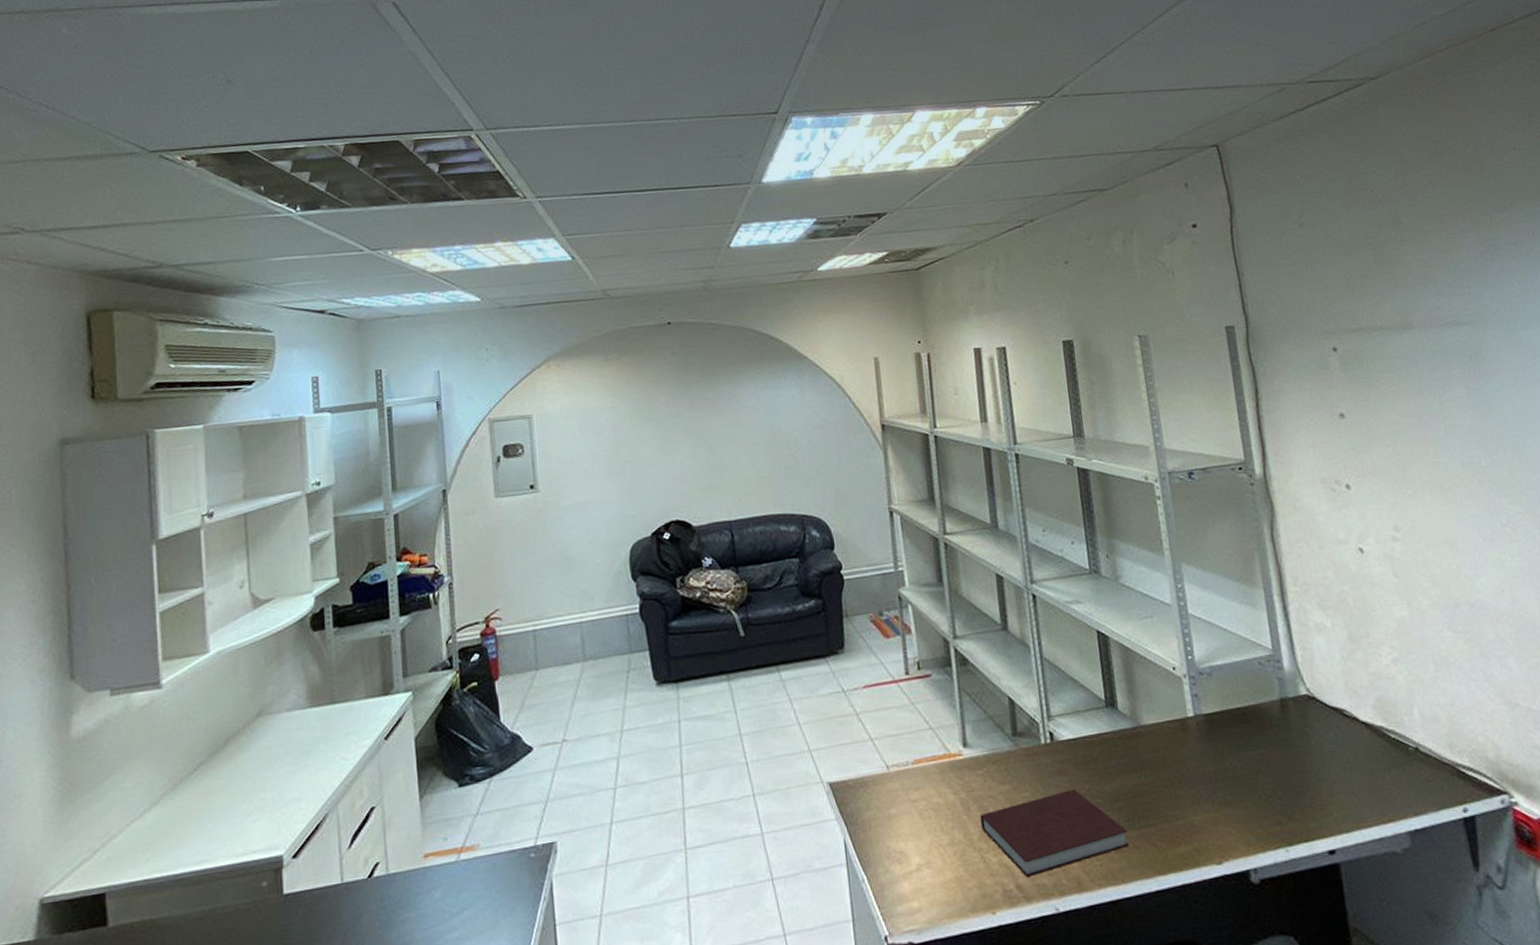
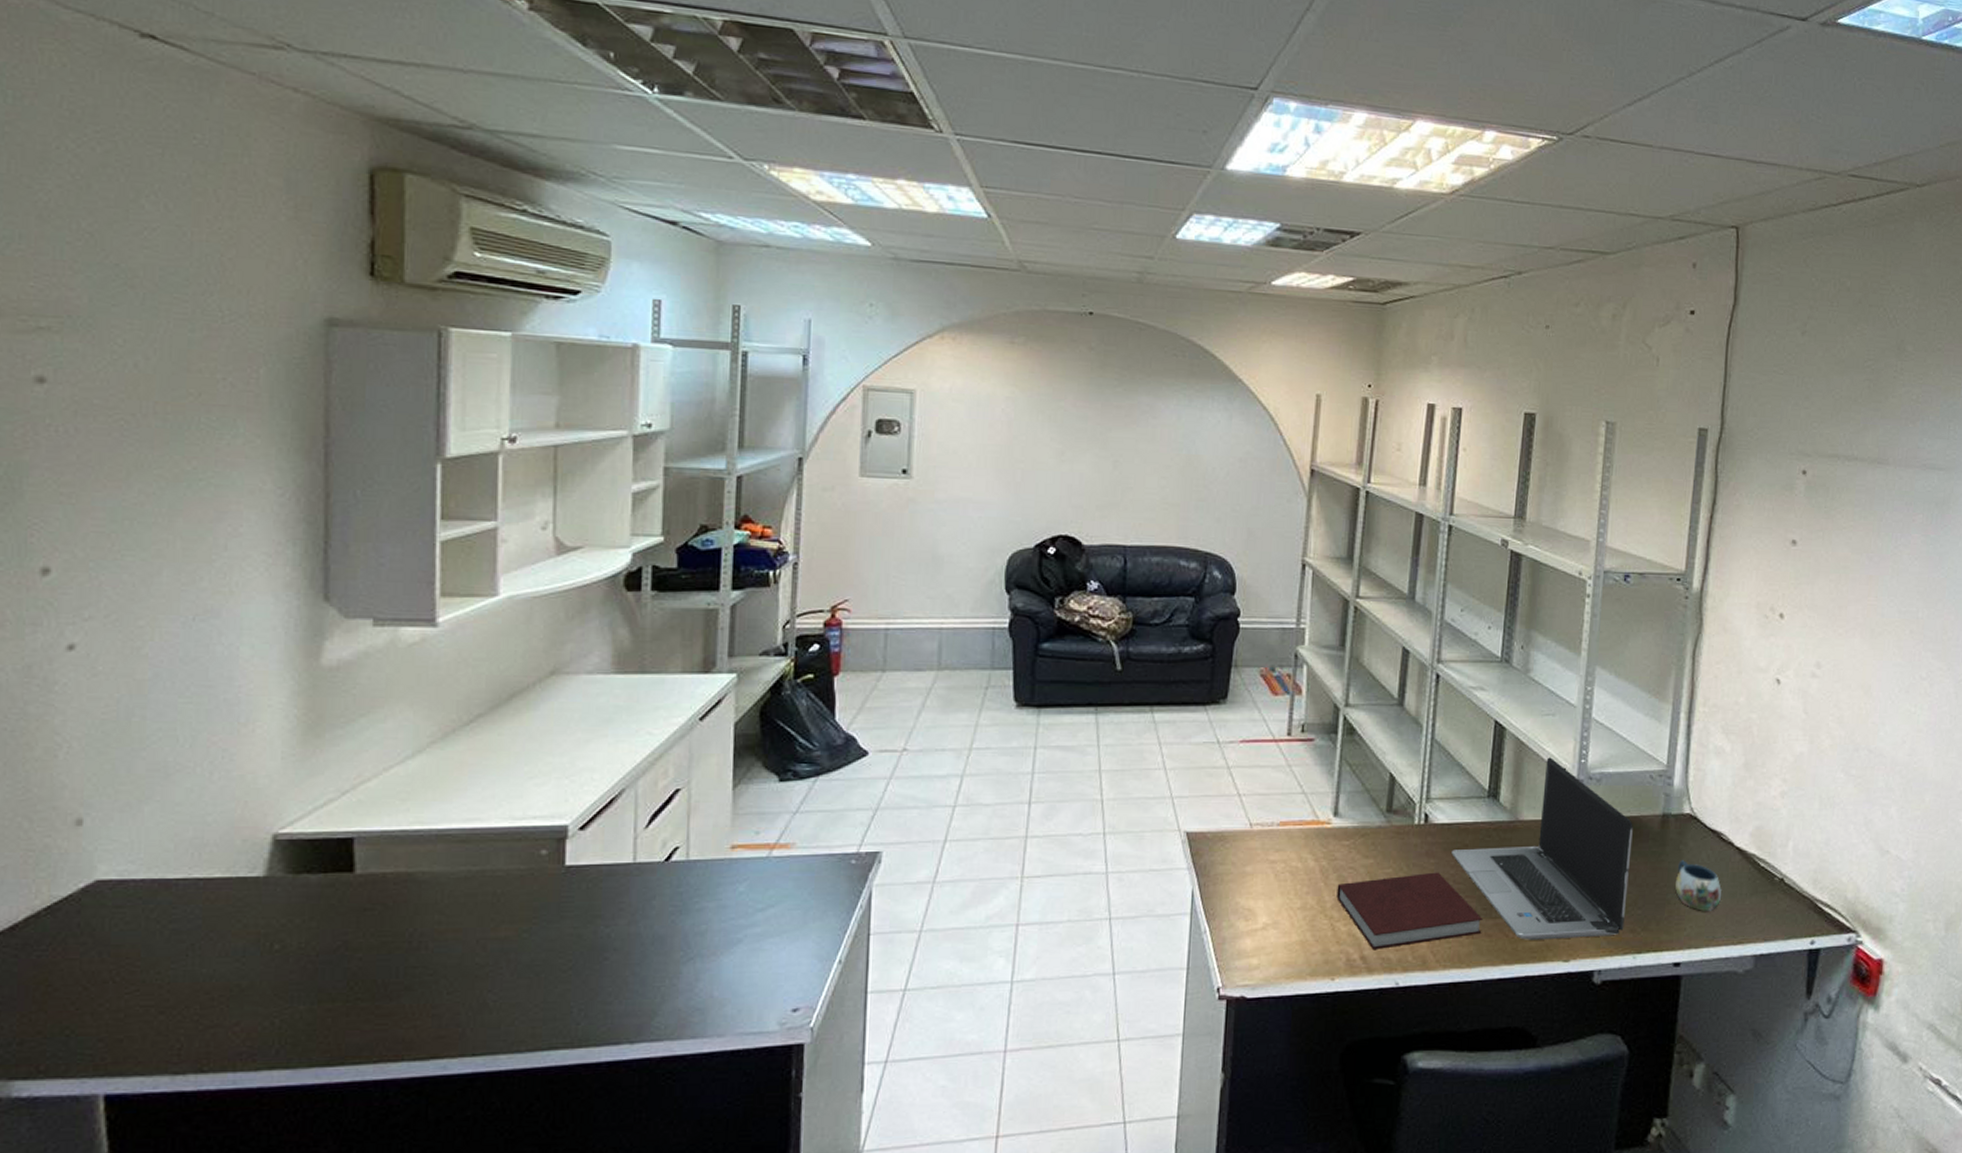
laptop computer: none [1082,658,1270,847] -> present [1451,757,1633,940]
mug: none [1308,742,1360,794] -> present [1674,860,1721,912]

